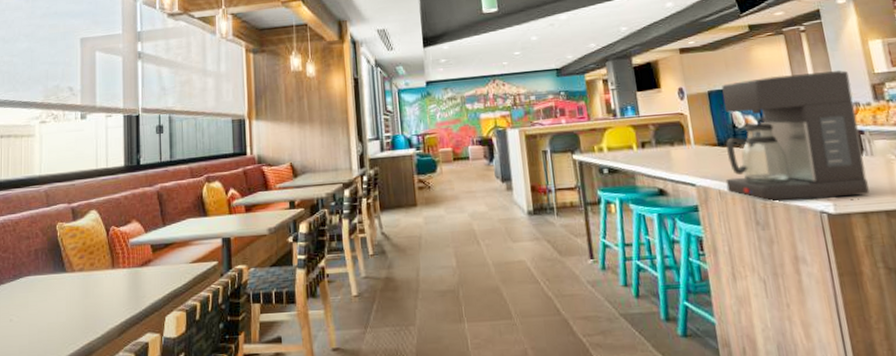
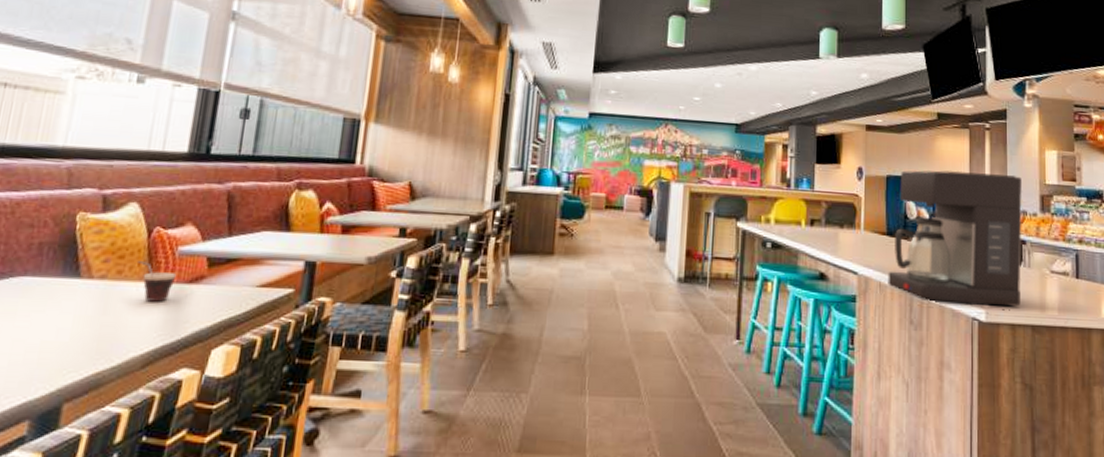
cup: none [102,253,132,284] -> present [136,260,177,302]

